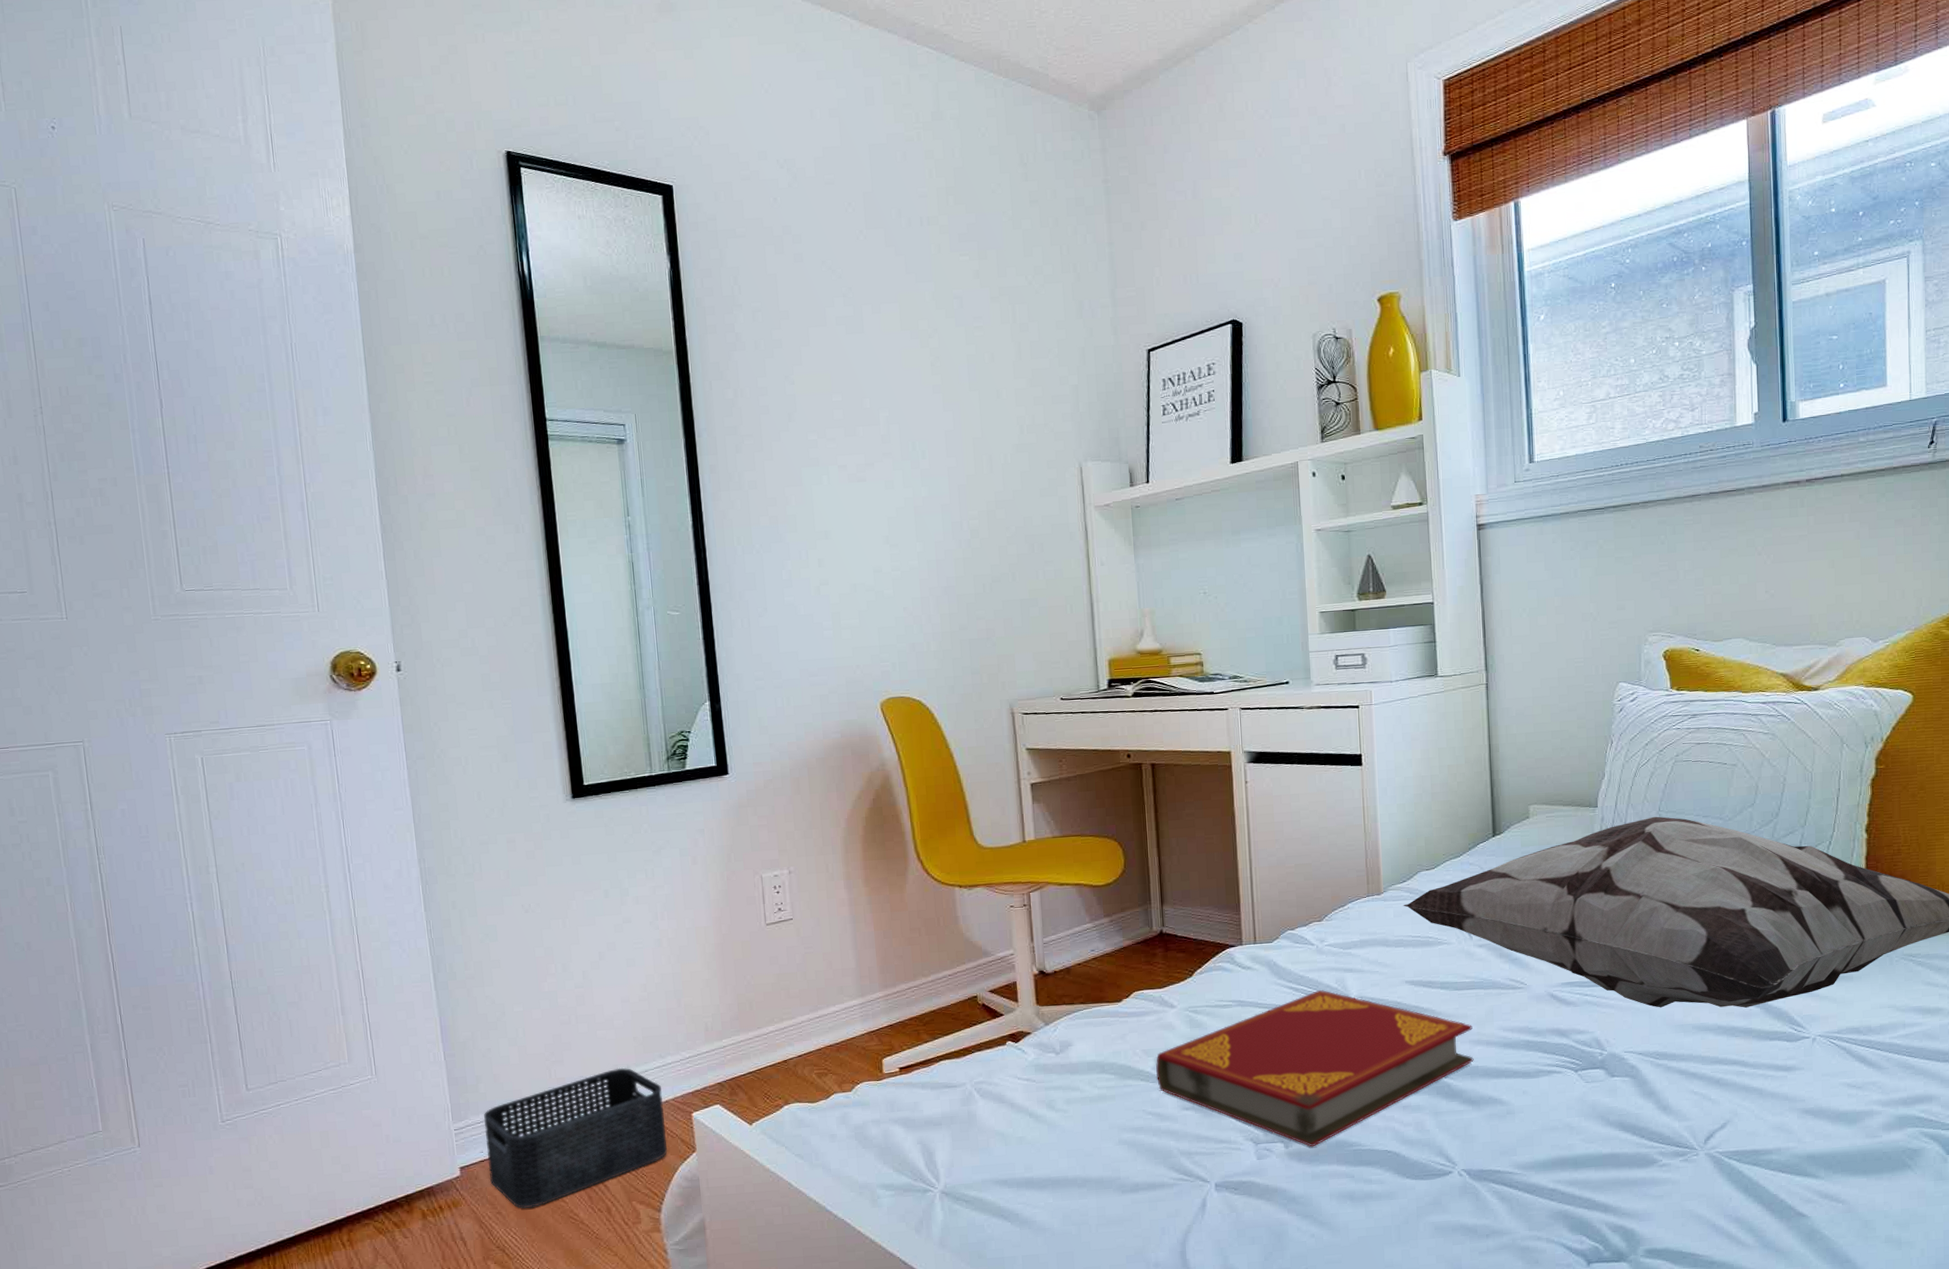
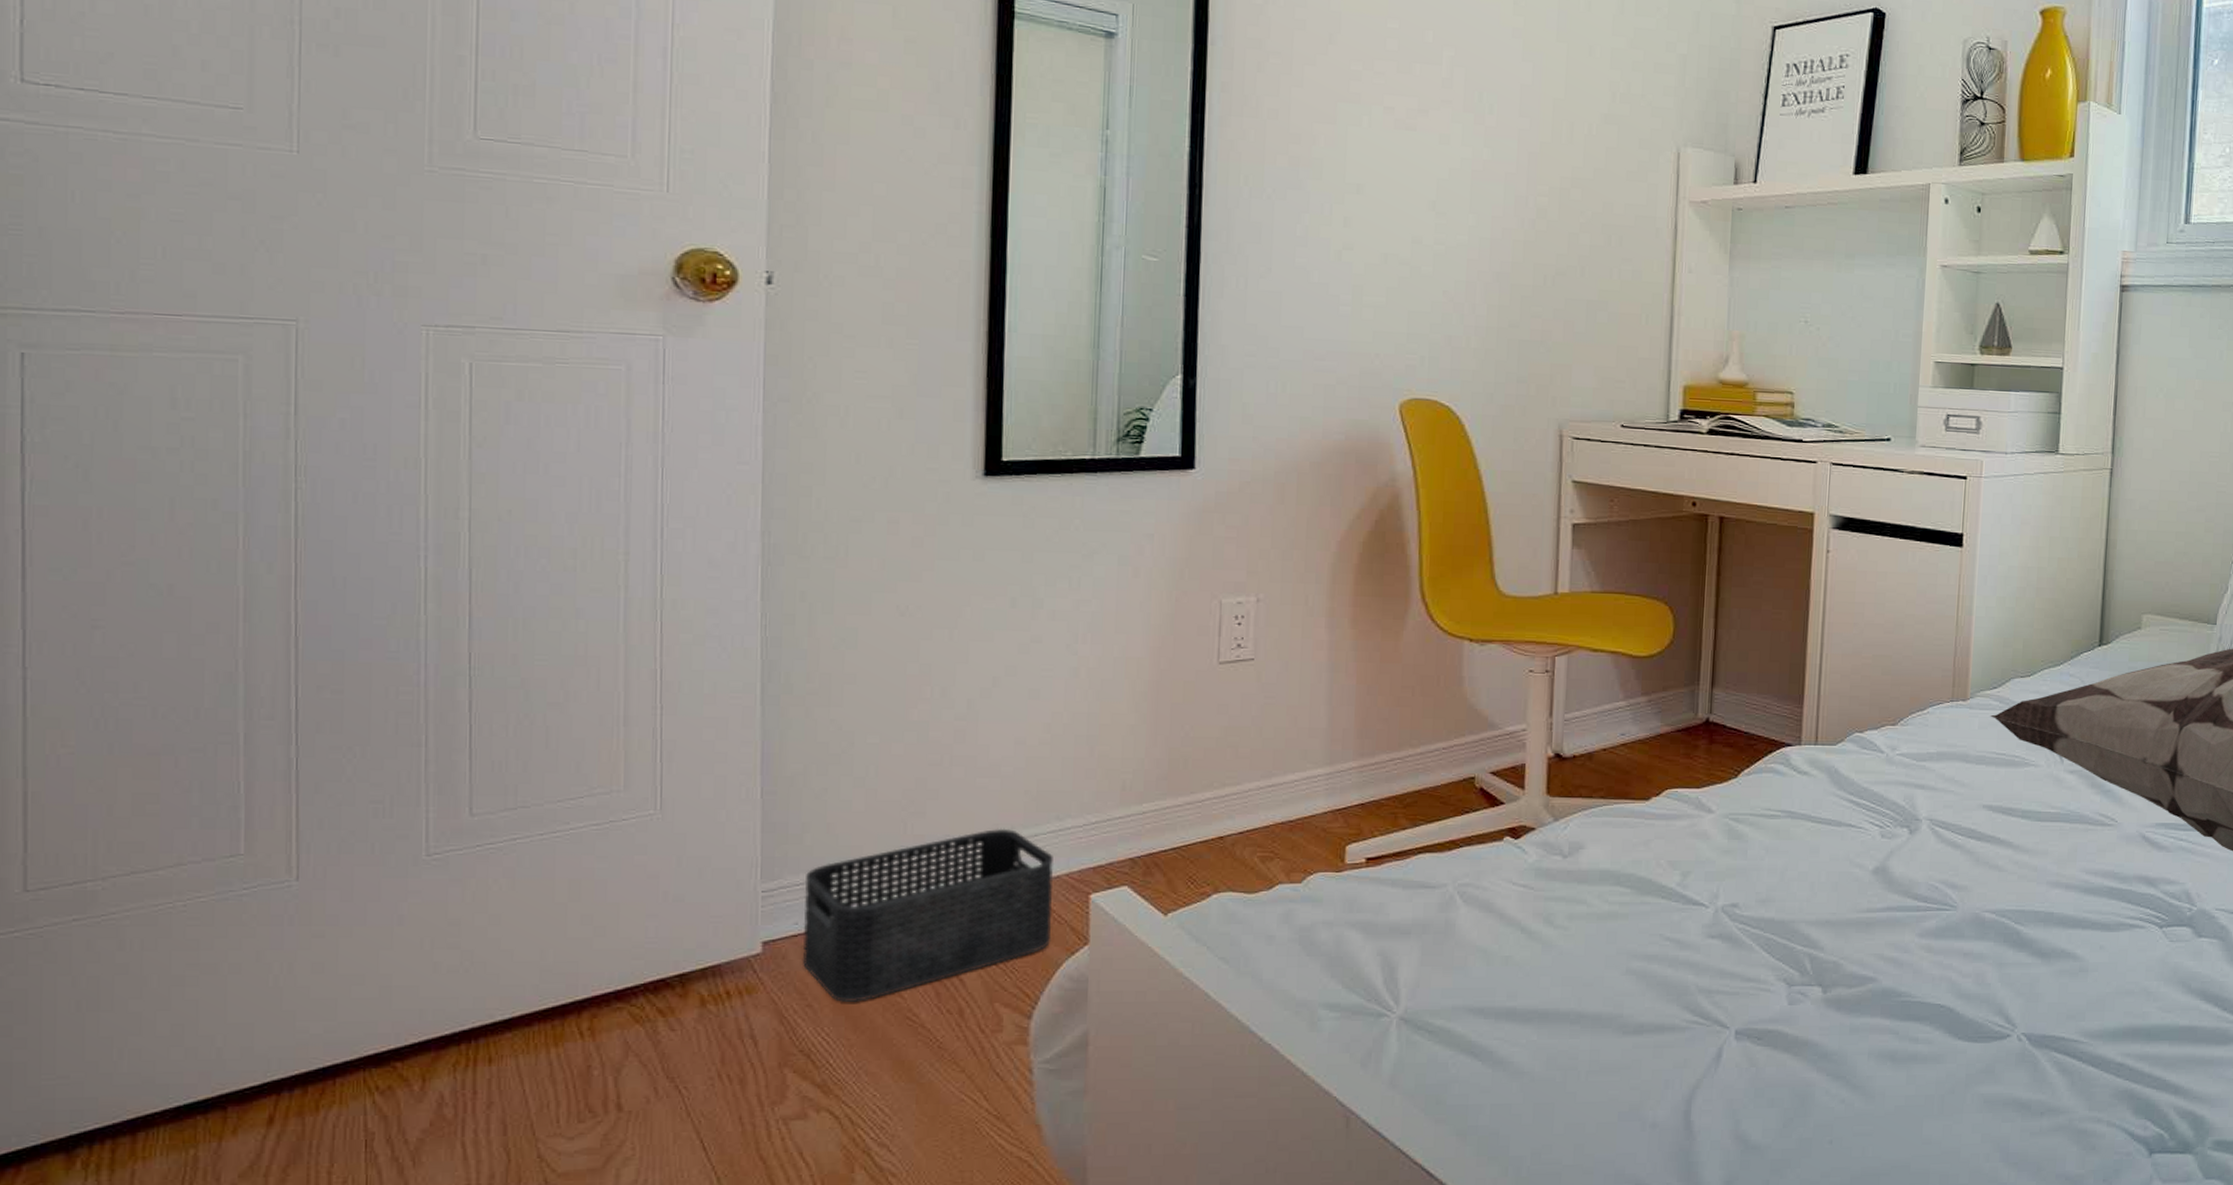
hardback book: present [1156,989,1474,1147] -> none [1680,806,2052,994]

